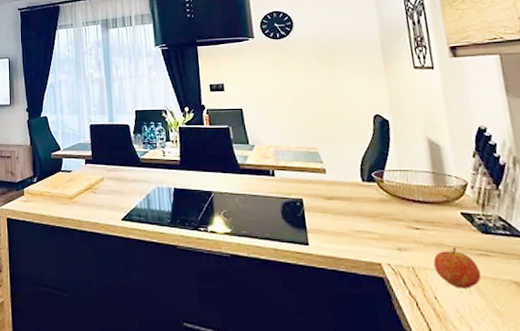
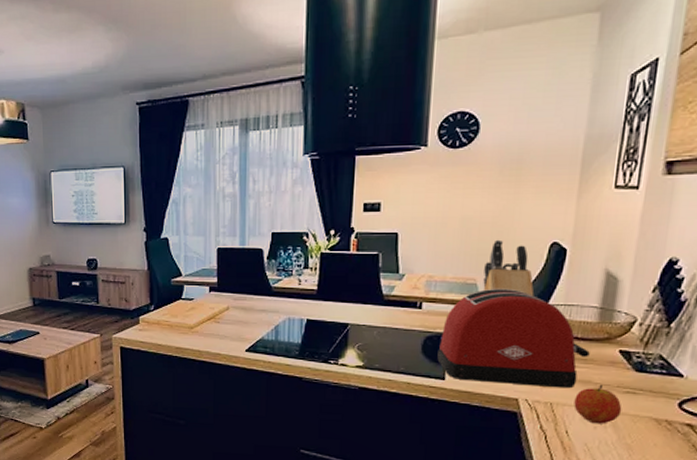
toaster: none [297,156,435,252] -> present [437,288,590,389]
knife block: none [322,113,371,163] -> present [483,239,535,297]

